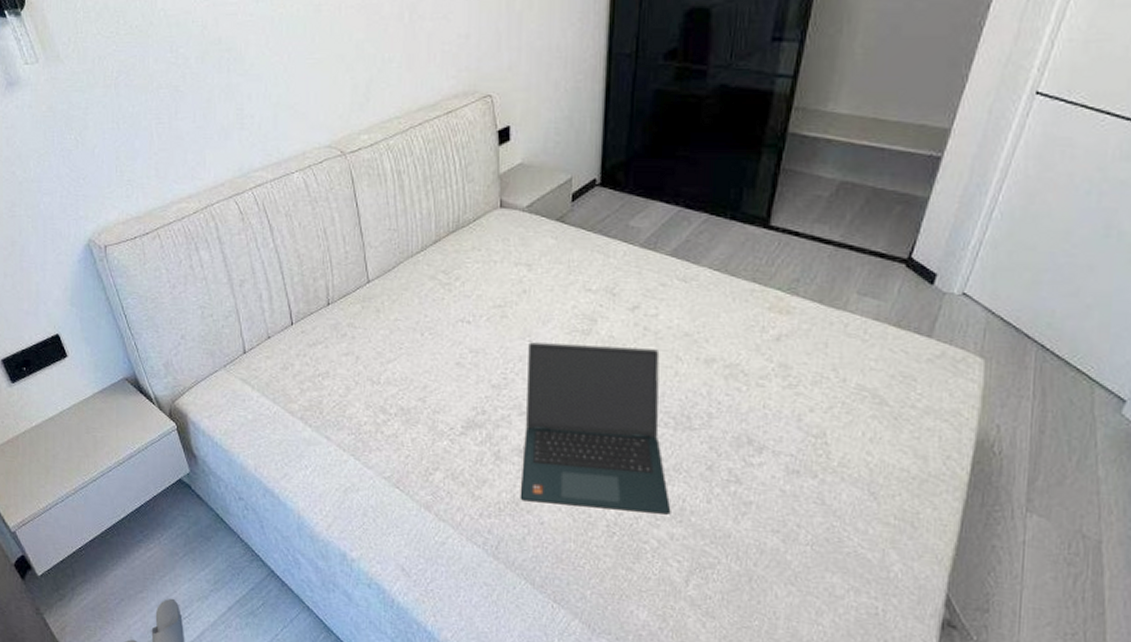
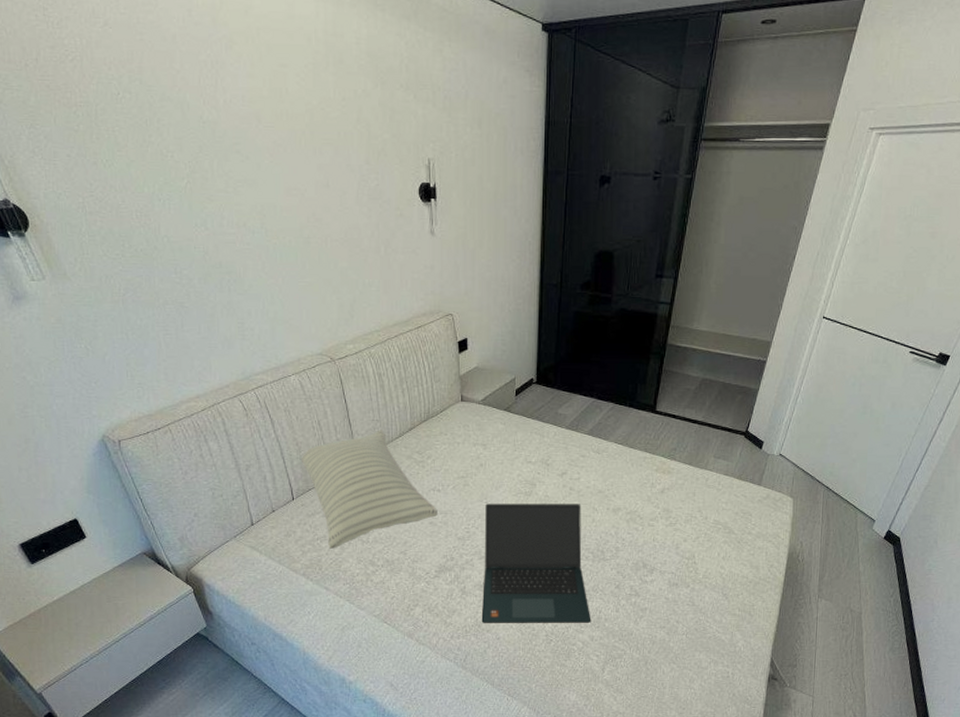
pillow: none [302,241,468,389] -> present [301,430,439,549]

